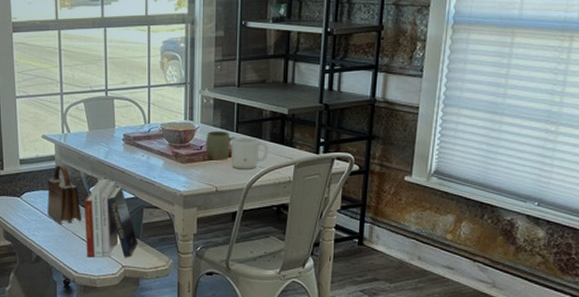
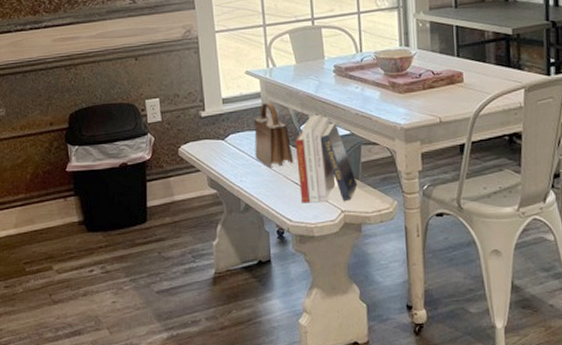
mug: present [206,130,237,160] -> none [424,55,458,89]
mug: present [231,136,269,169] -> none [453,60,495,97]

